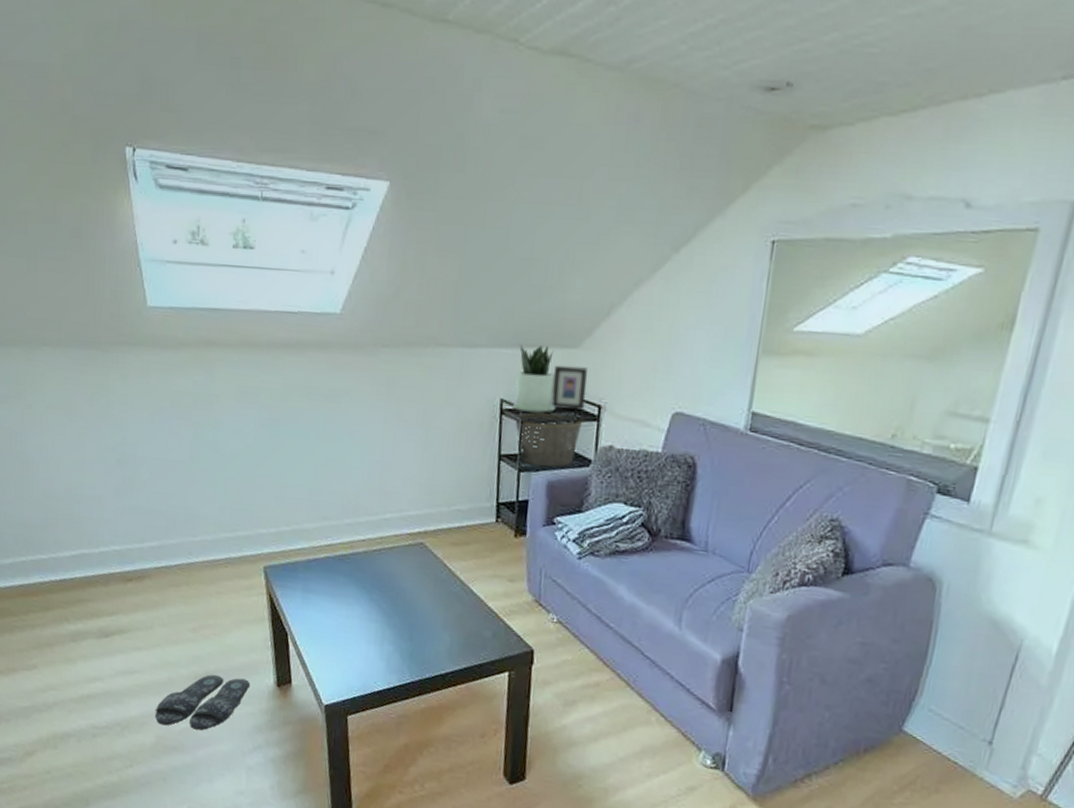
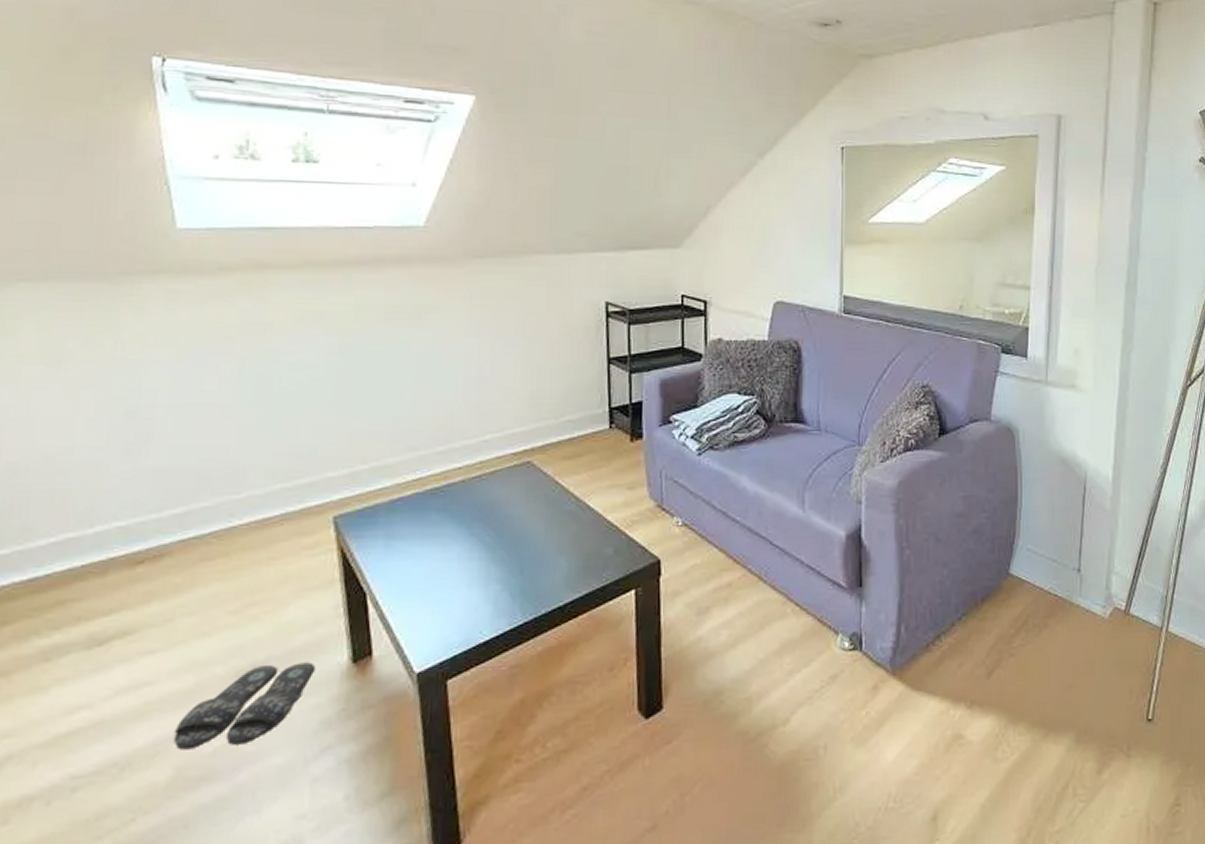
planter: present [512,345,556,414] -> none [618,247,663,314]
basket: present [514,412,583,467] -> none [621,311,691,365]
picture frame: present [551,365,587,411] -> none [658,265,691,307]

